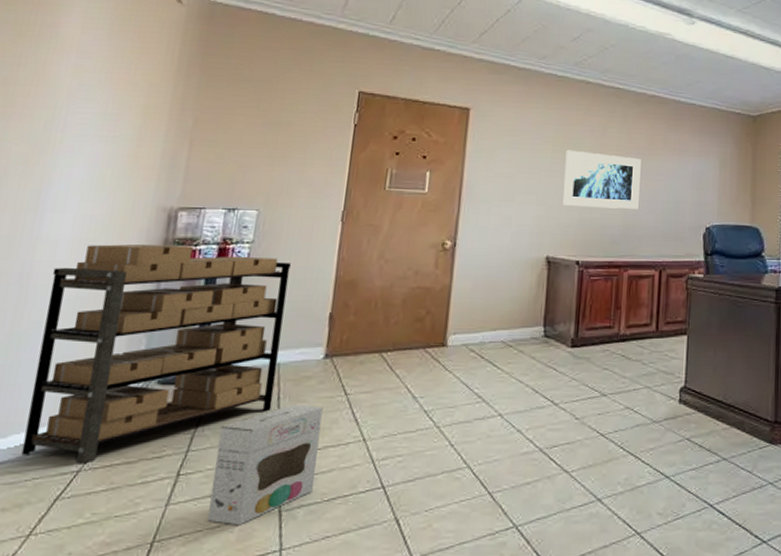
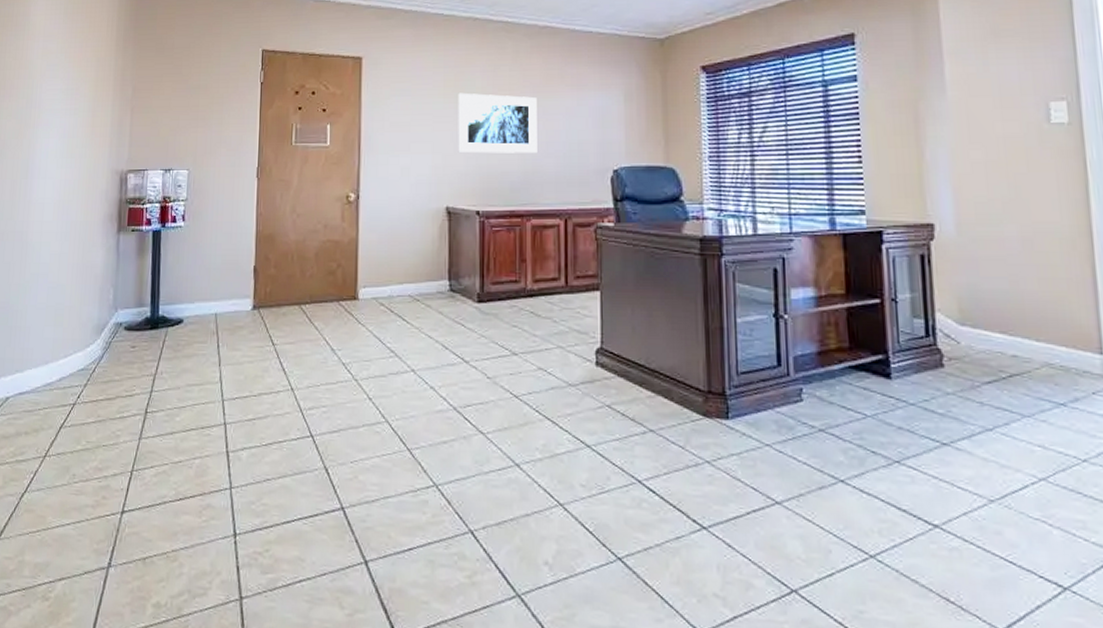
shelving unit: present [21,243,291,464] -> none [34,204,218,398]
cardboard box: present [207,404,323,526] -> none [171,352,255,463]

